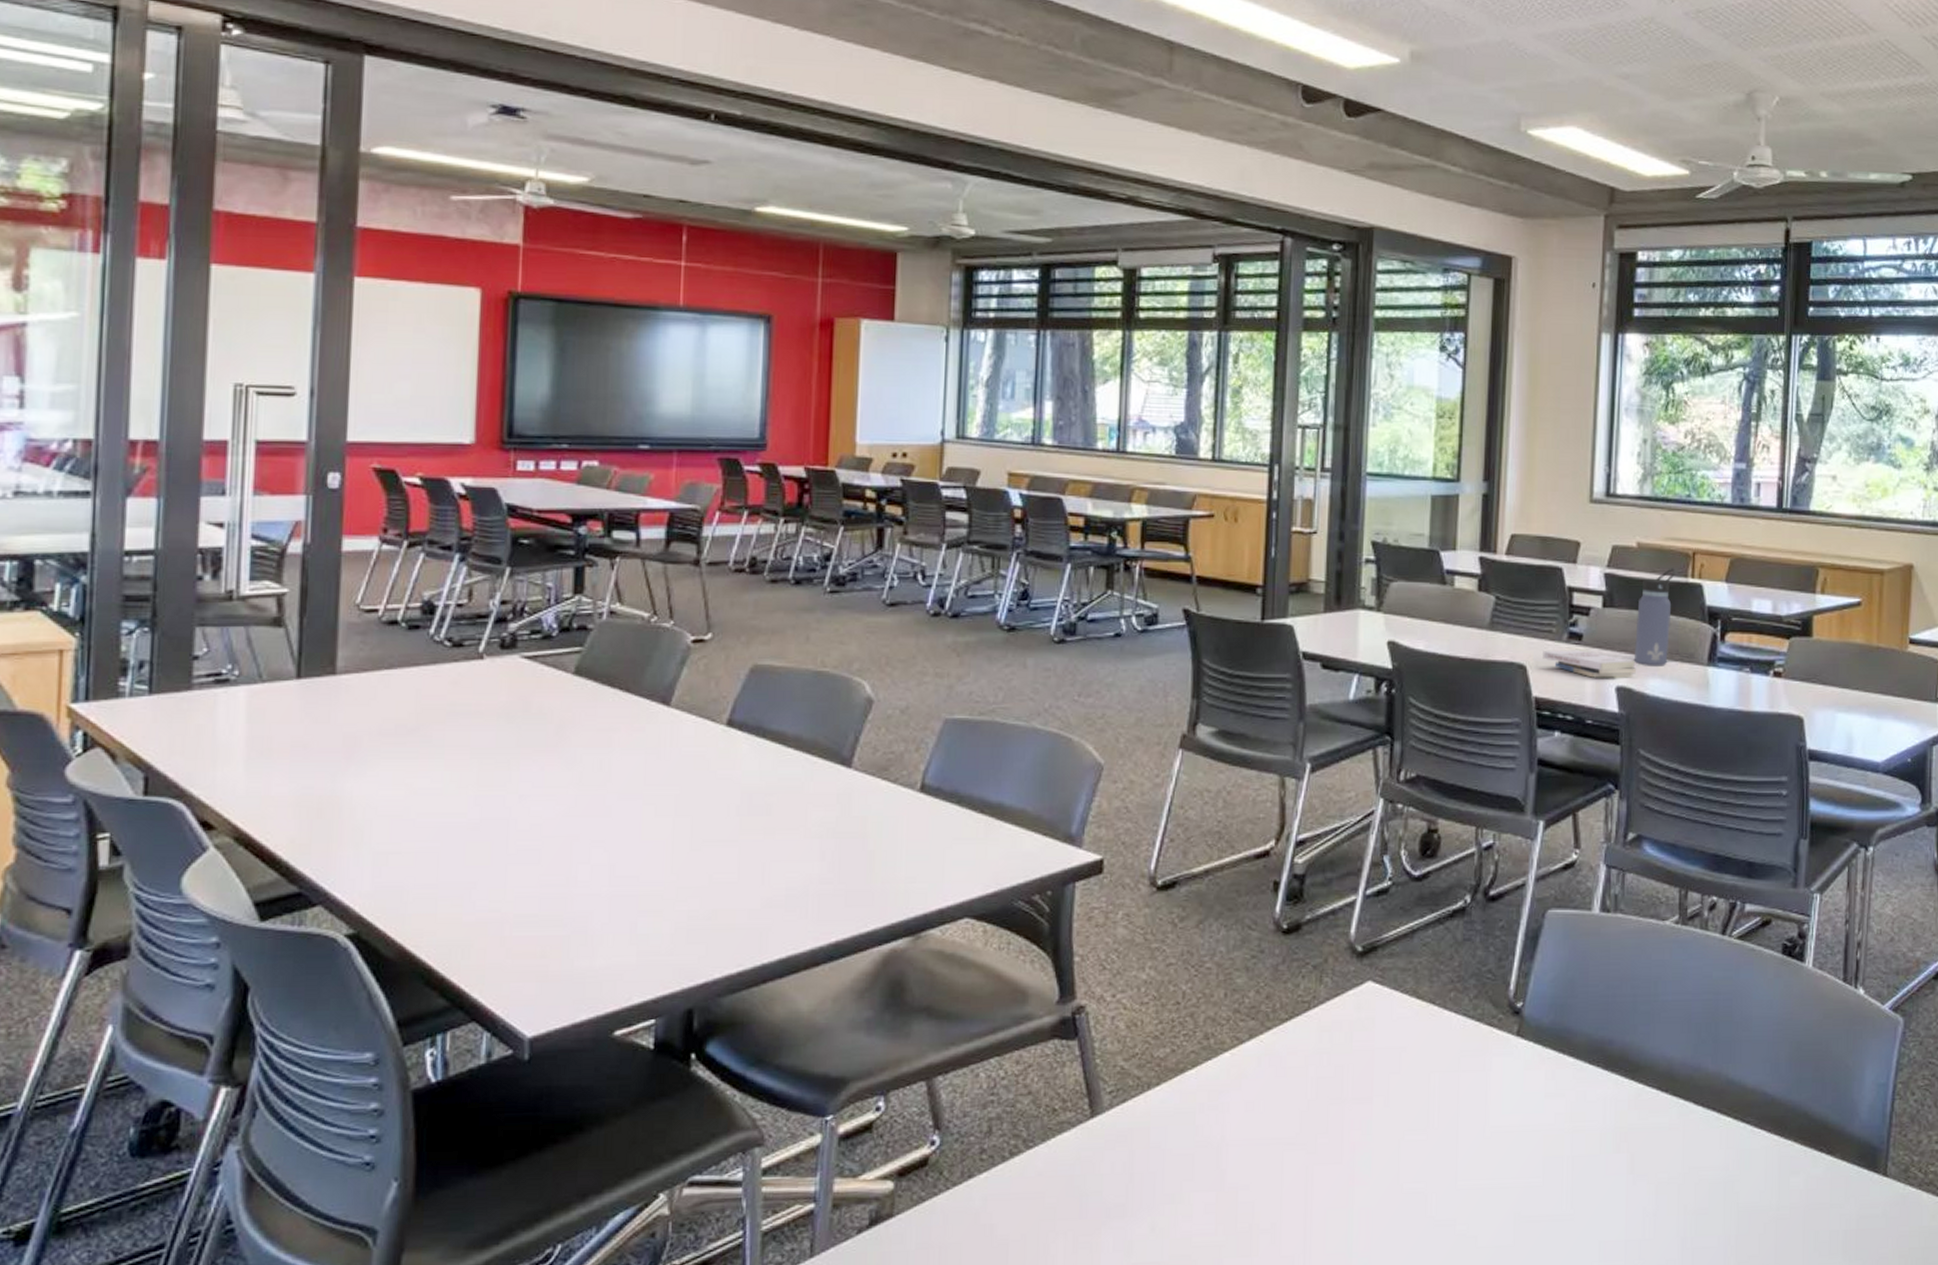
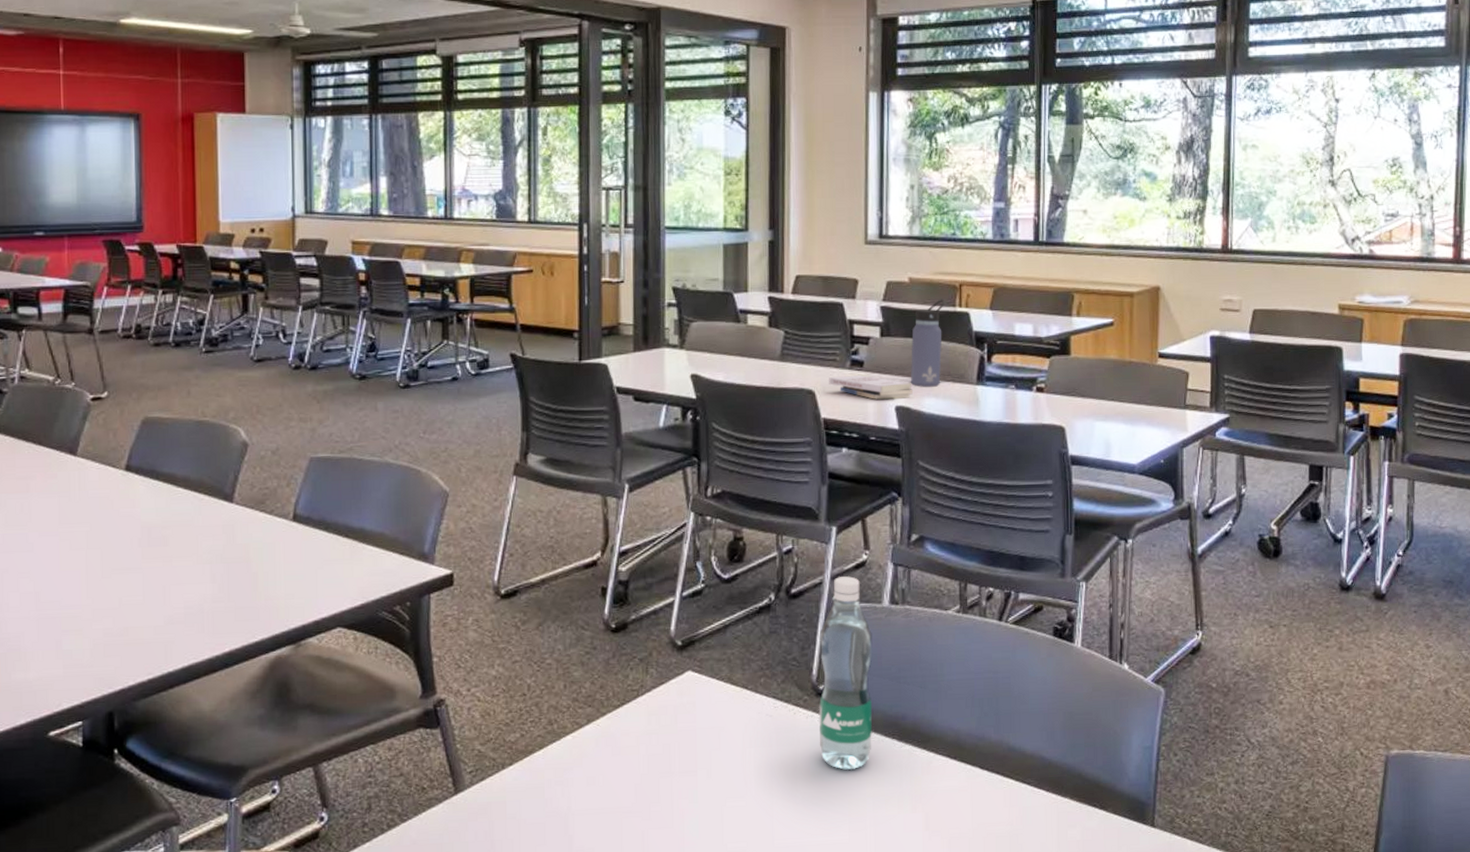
bottle: none [1514,878,1579,1101] -> present [819,576,873,770]

